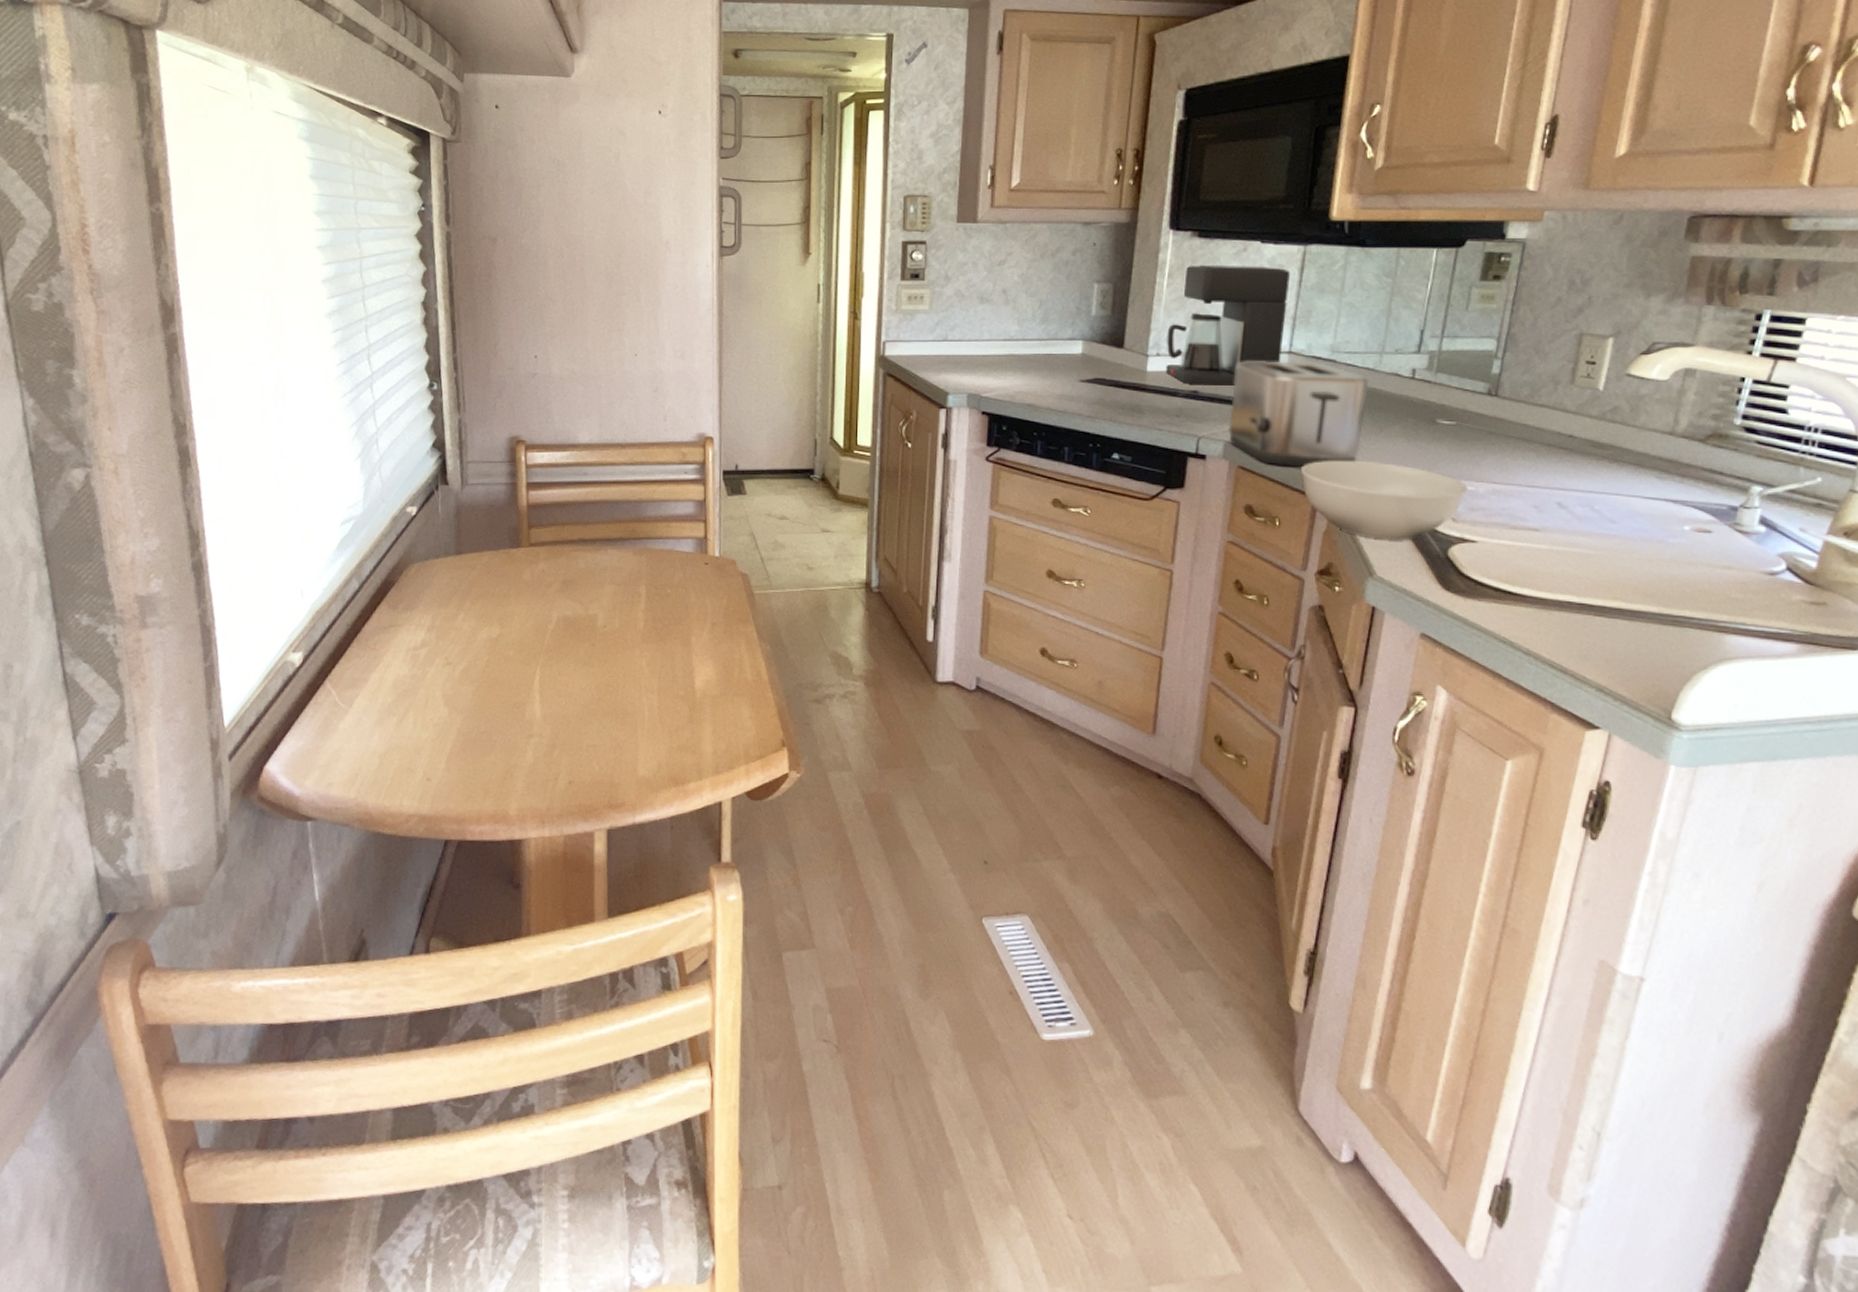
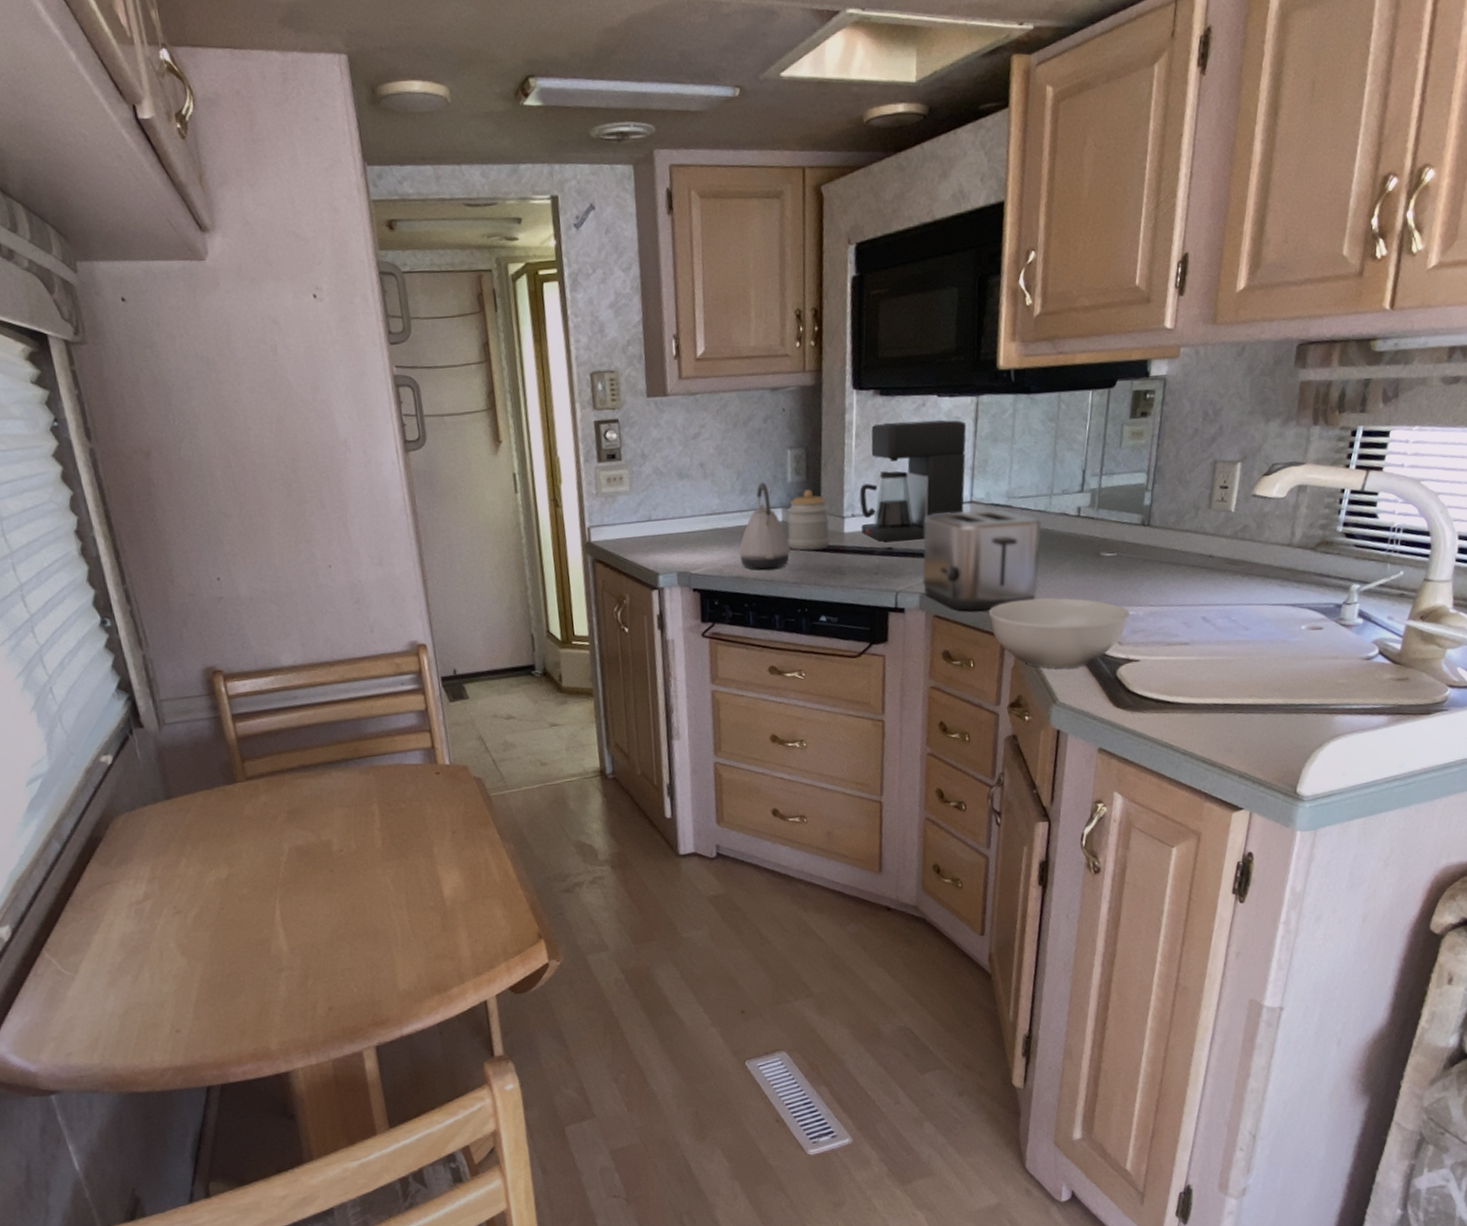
kettle: none [1032,313,1088,400] -> present [738,482,791,570]
jar: none [1086,324,1133,386] -> present [787,489,830,551]

